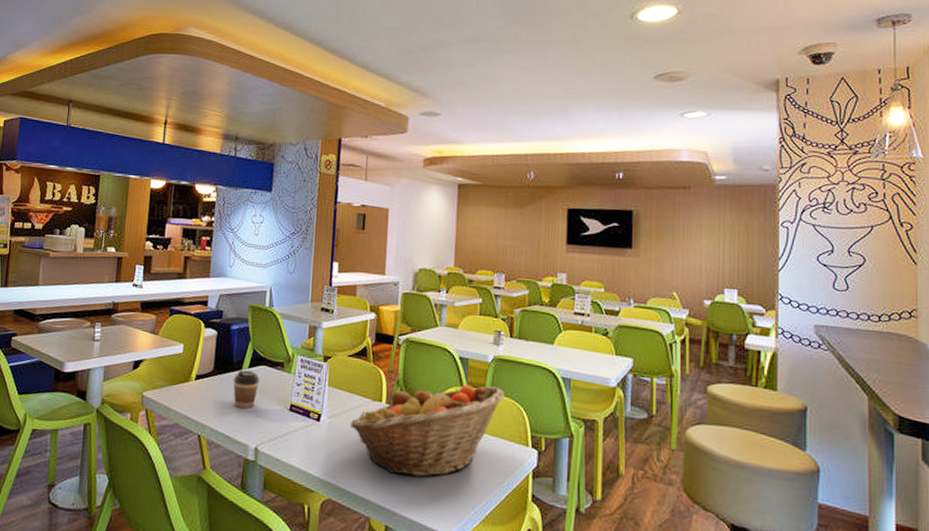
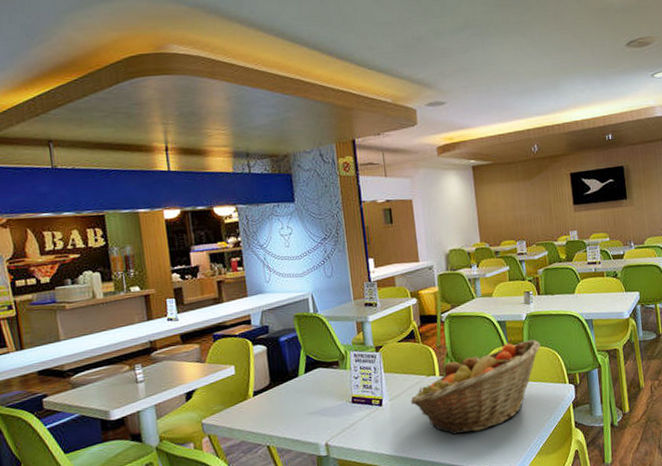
coffee cup: present [233,369,260,408] -> none [291,375,318,412]

